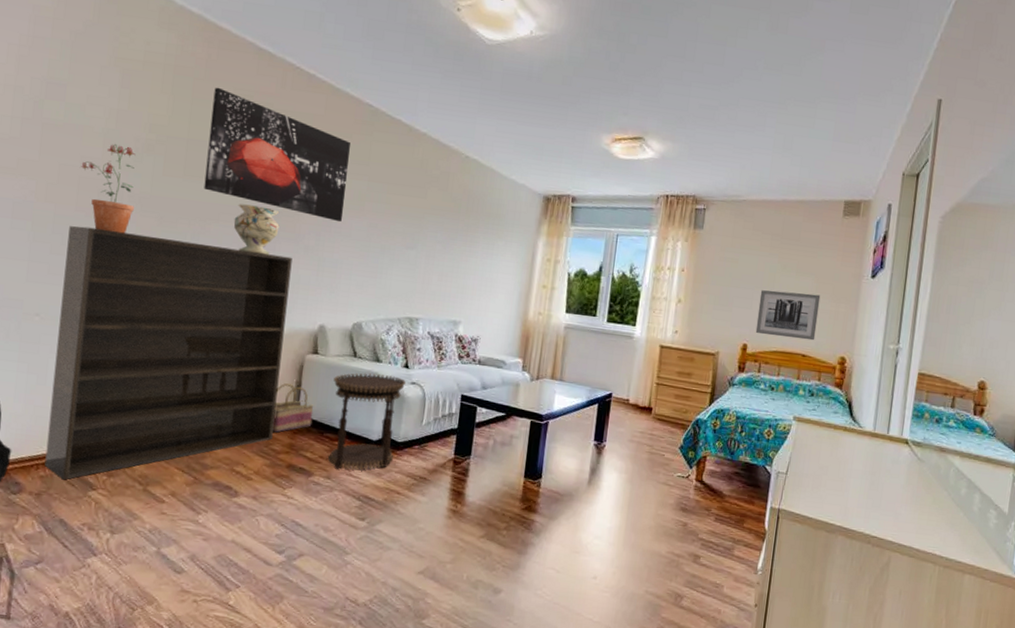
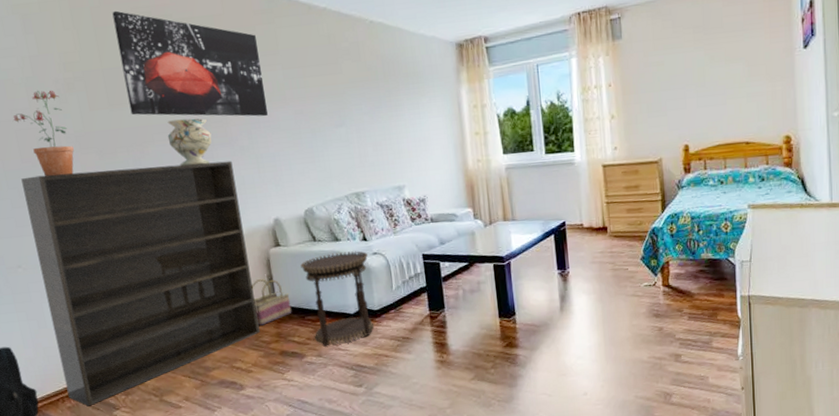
wall art: present [755,290,821,341] -> none [692,78,756,132]

